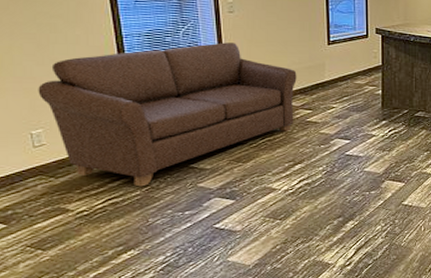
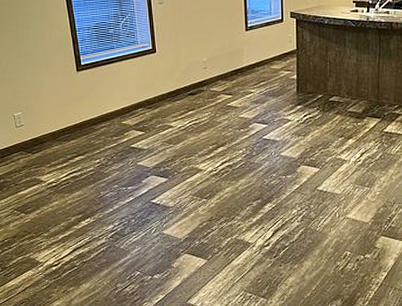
sofa: present [38,42,297,187] -> none [17,32,218,164]

